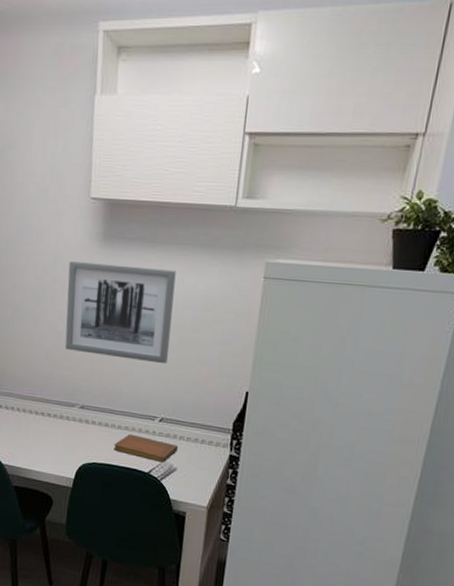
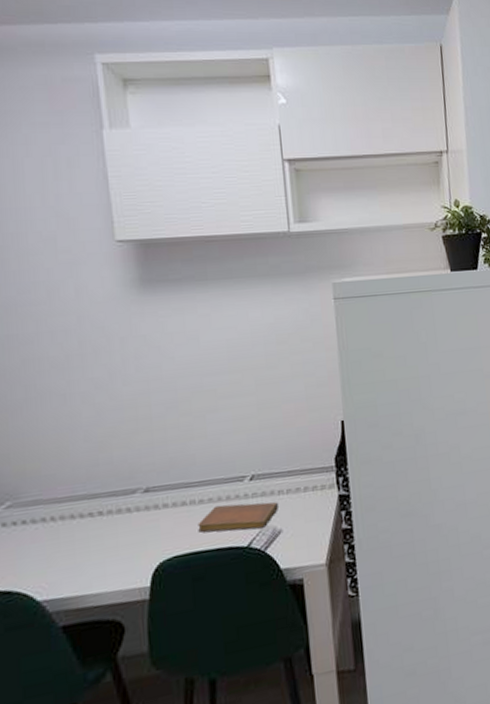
wall art: present [65,261,176,364] -> none [99,307,247,425]

